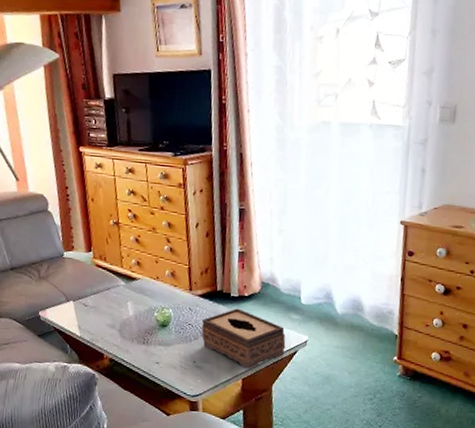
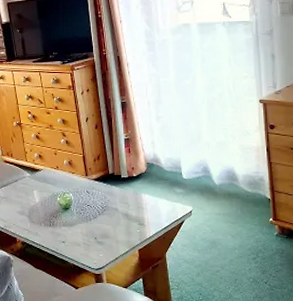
tissue box: present [202,308,286,369] -> none [99,187,174,241]

